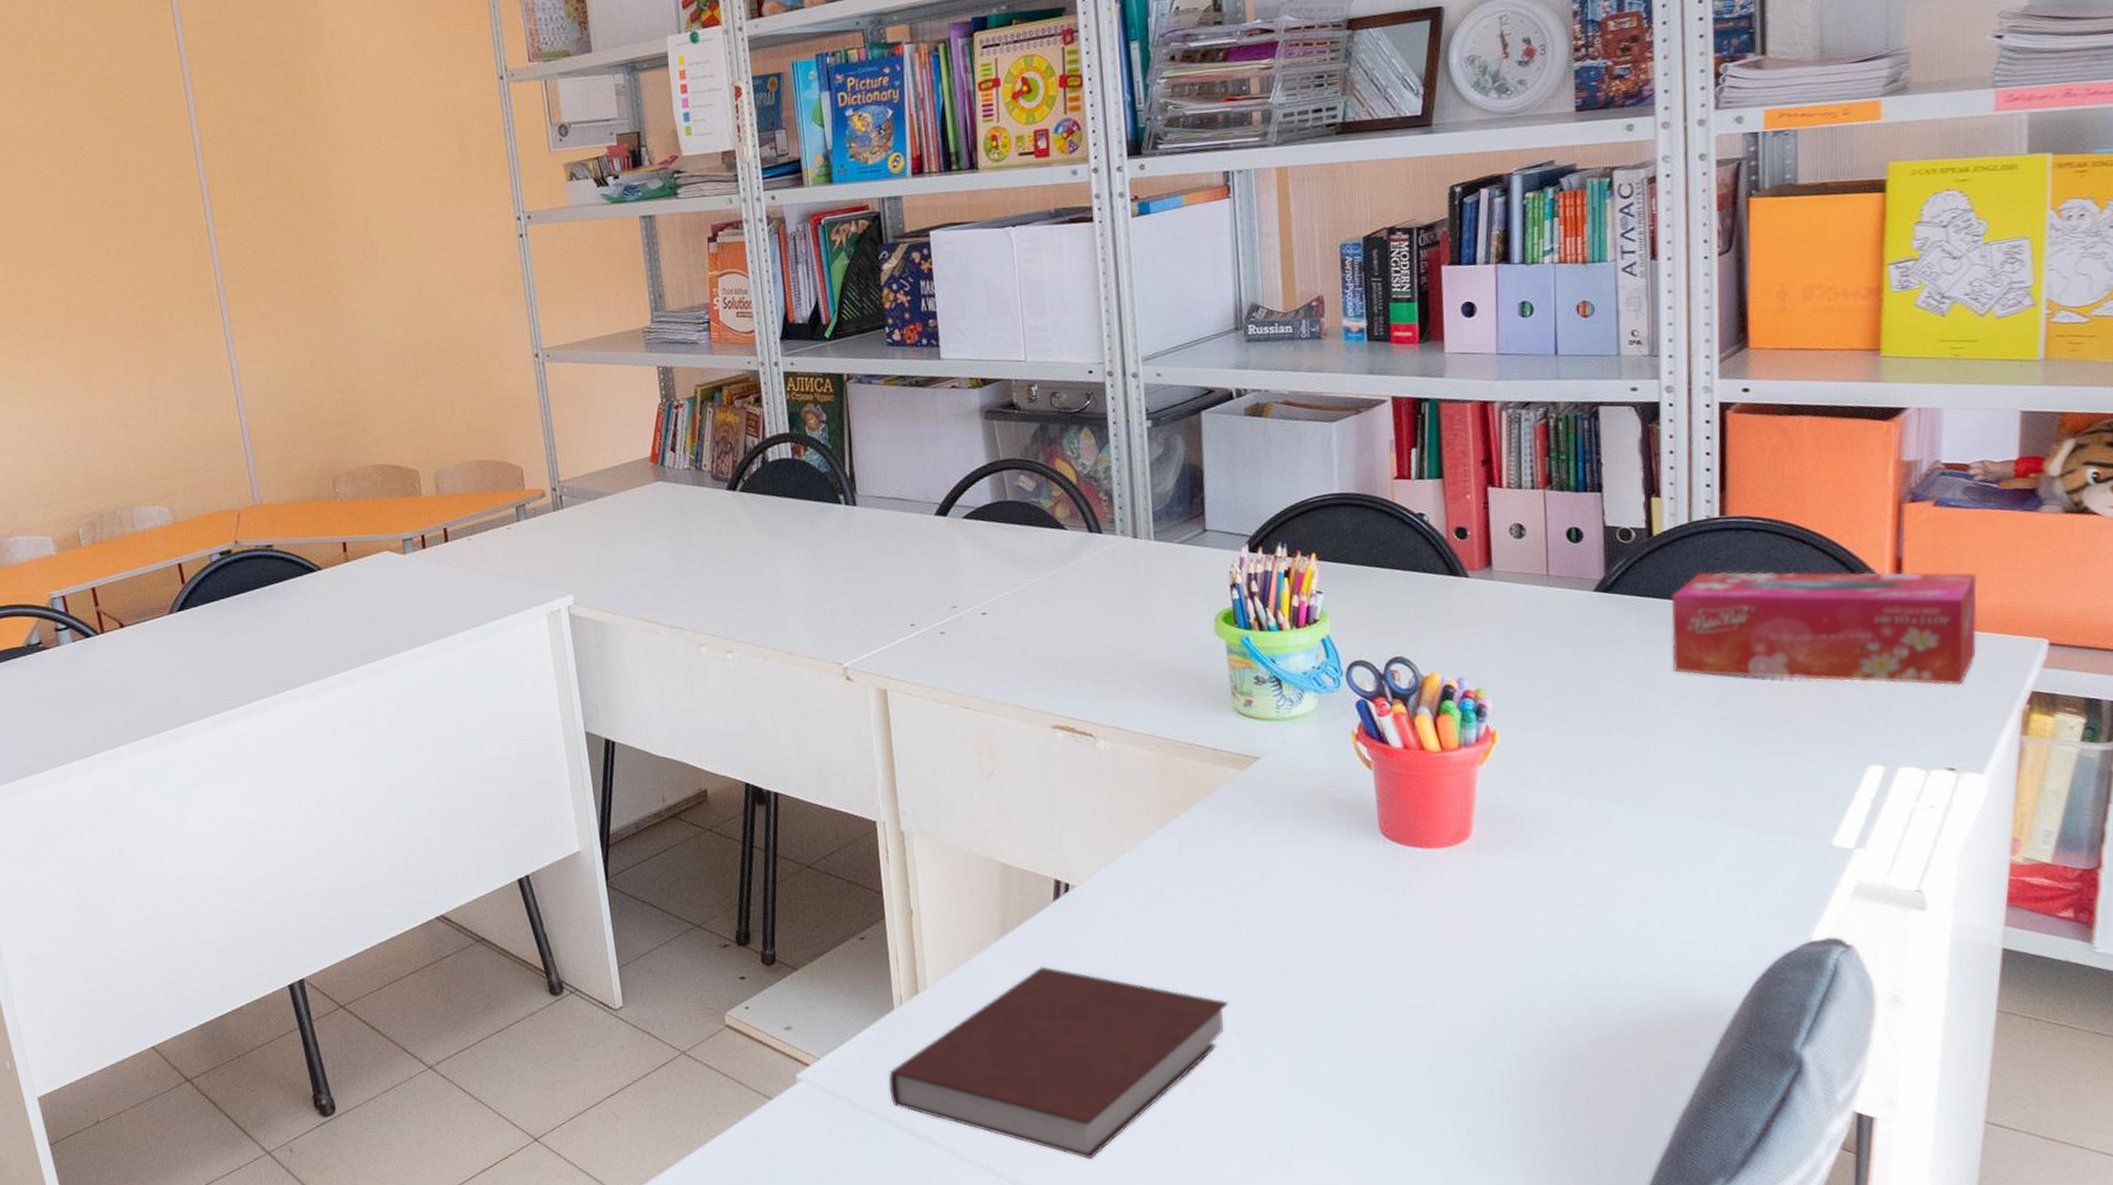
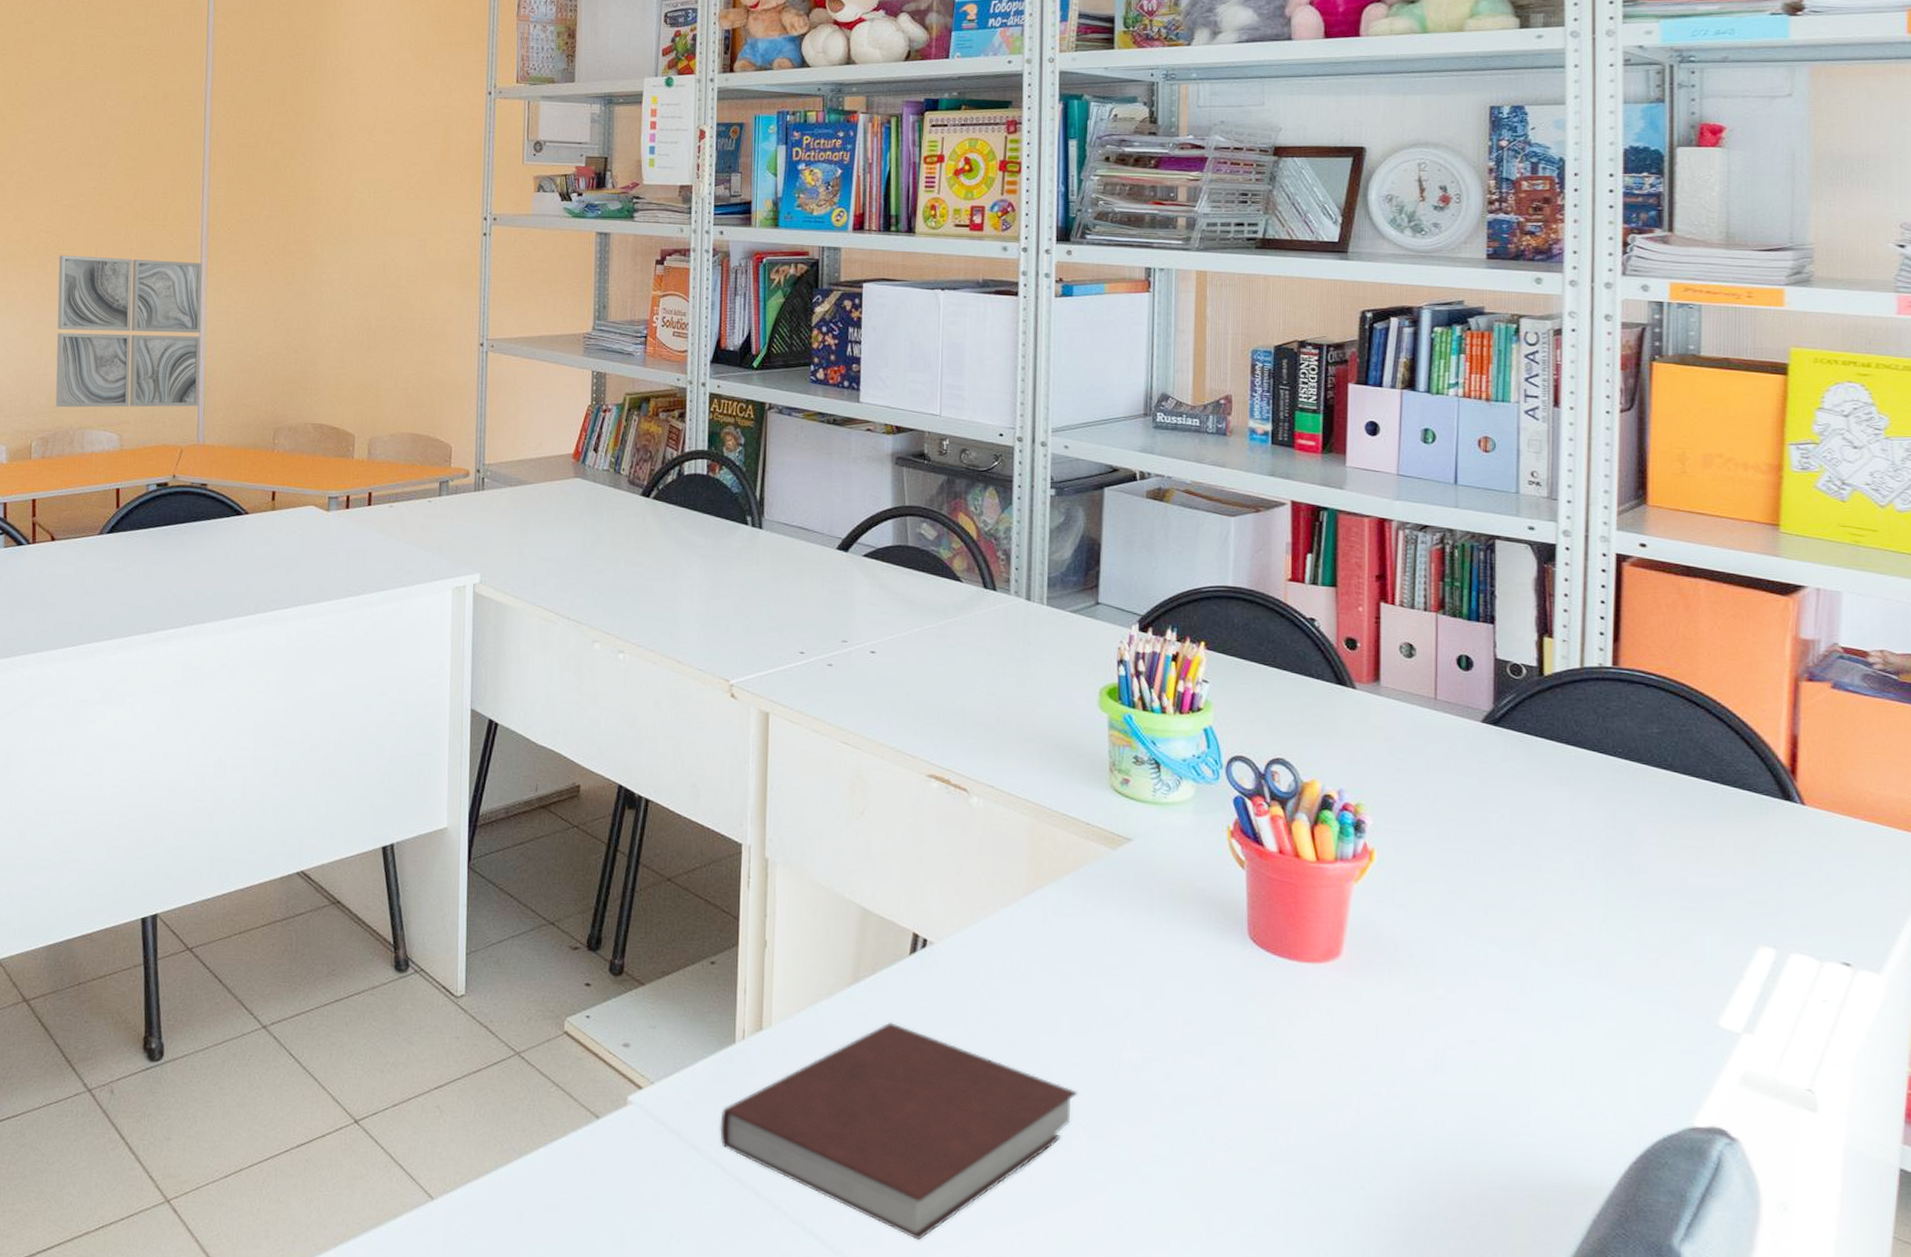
wall art: none [66,310,248,488] -> present [55,255,203,408]
tissue box: present [1671,571,1977,686] -> none [1558,719,1875,876]

